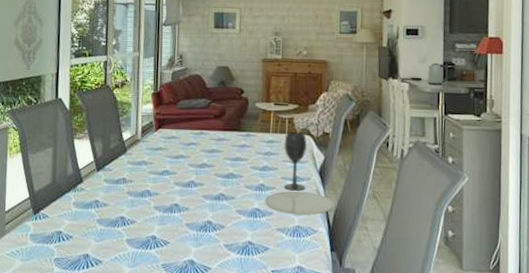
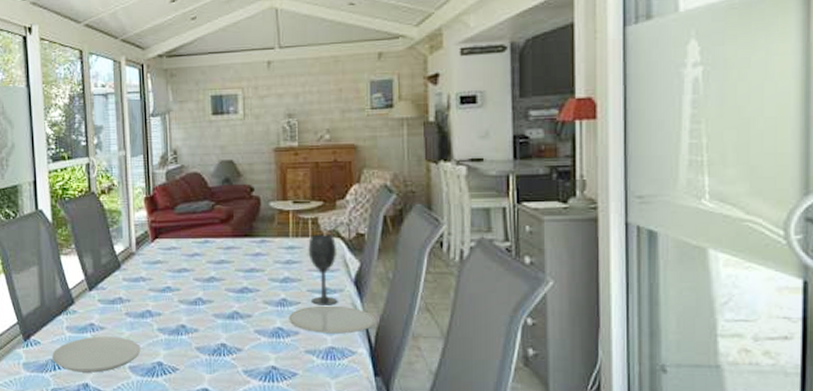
plate: none [58,212,138,245] -> present [52,336,141,373]
kettle: present [428,62,448,86] -> none [492,137,520,167]

